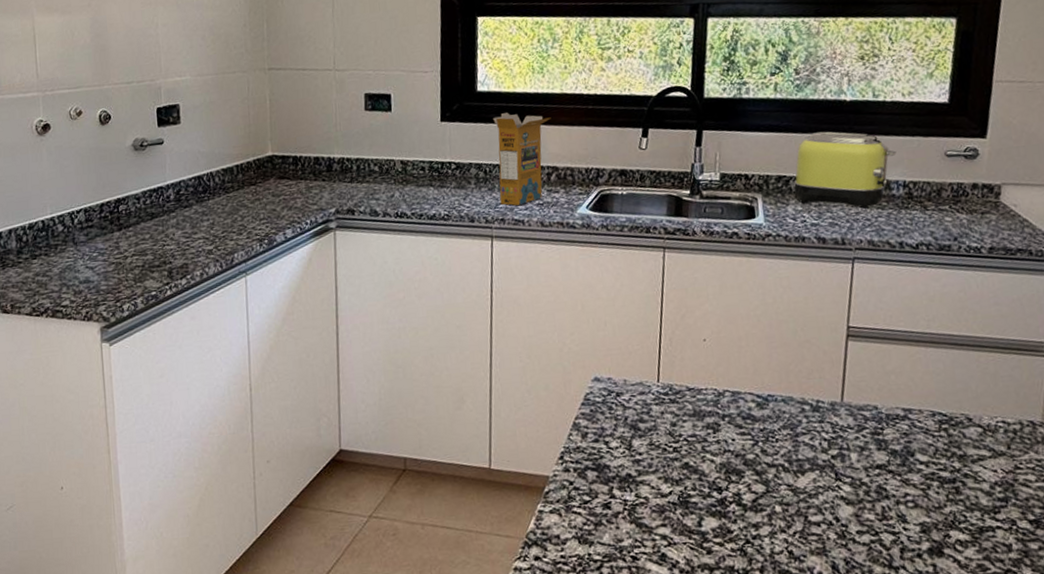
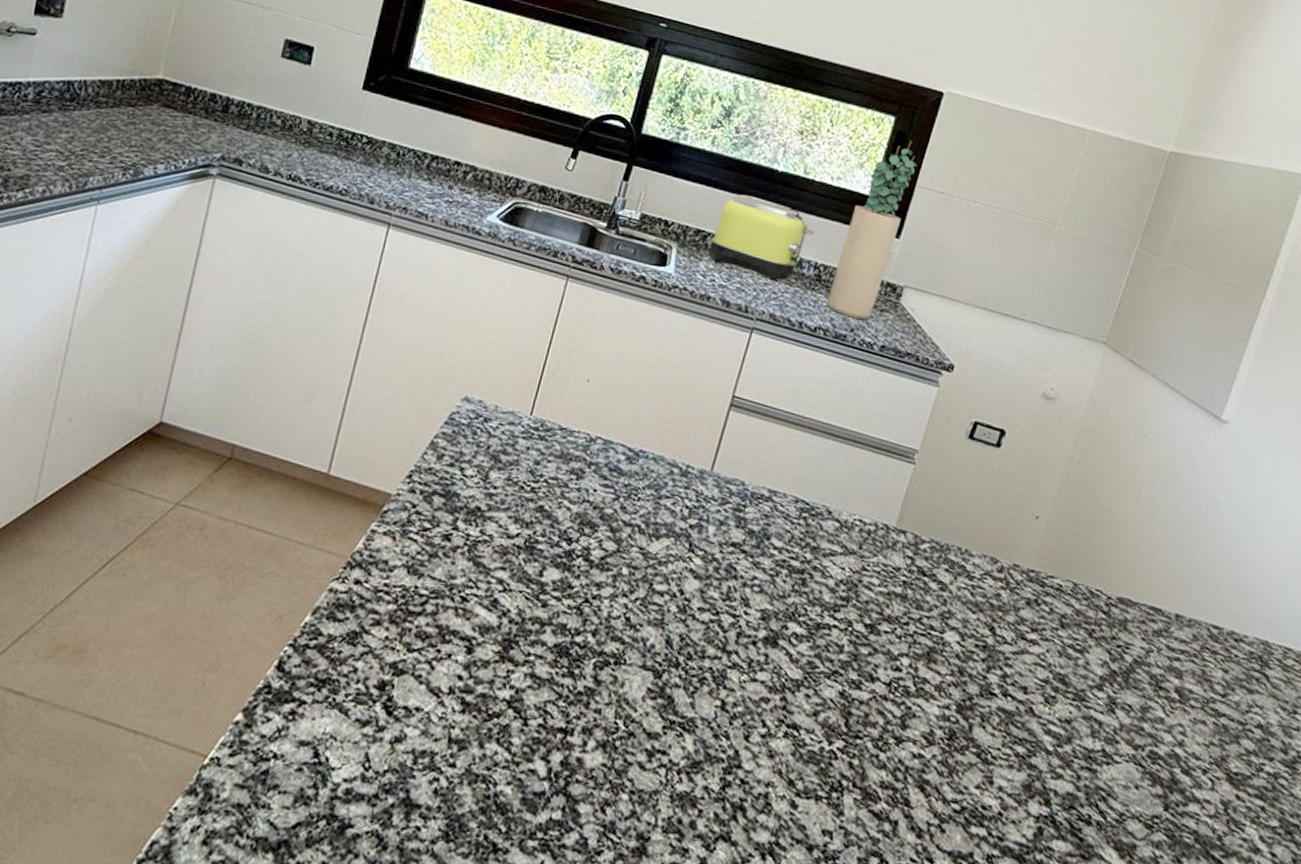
cereal box: present [493,113,551,206] -> none [406,97,482,198]
vase: none [923,37,990,227] -> present [826,140,917,320]

